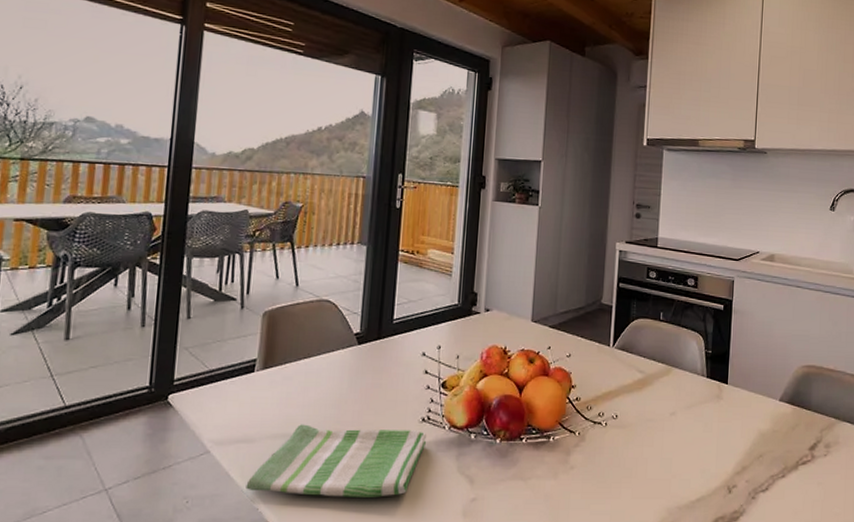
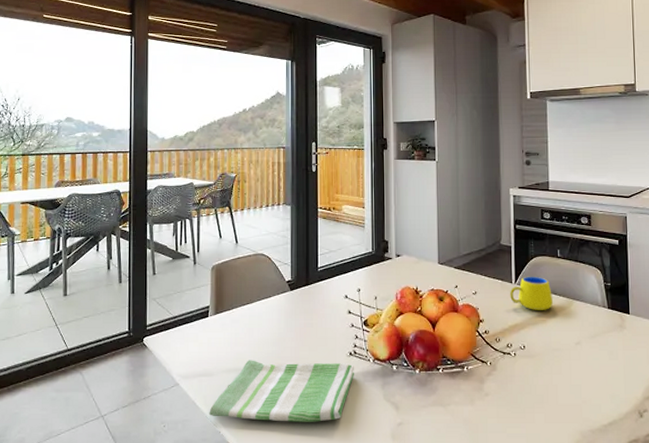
mug: none [606,339,652,377] -> present [510,276,554,310]

